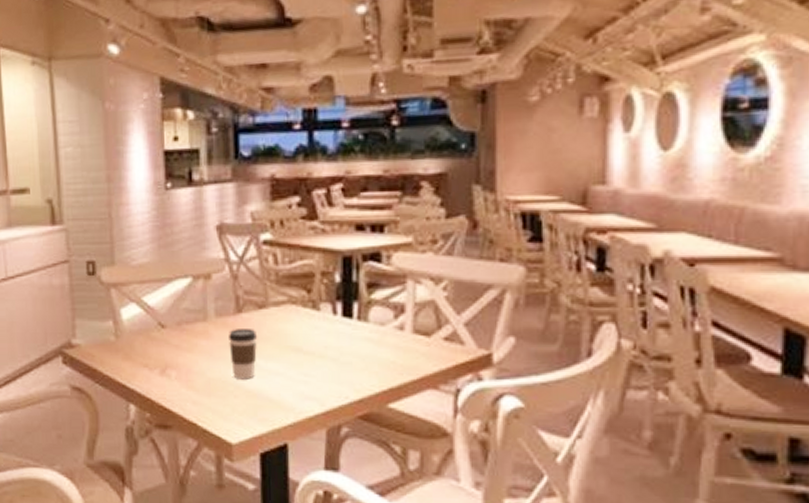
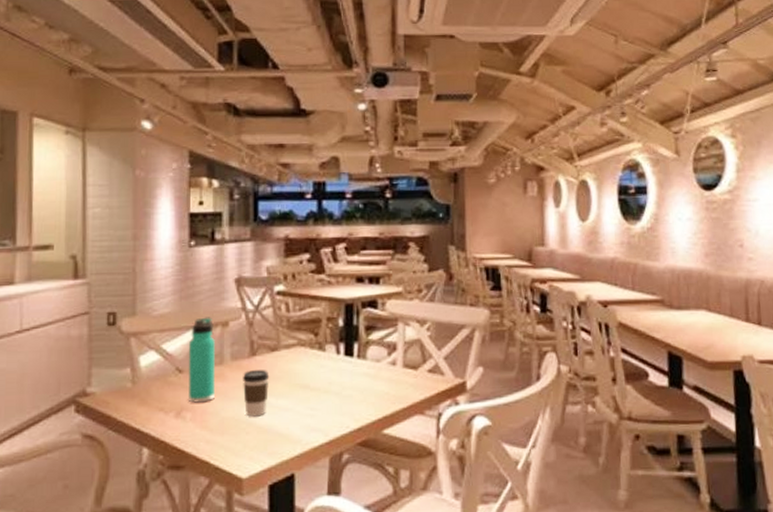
thermos bottle: none [169,268,200,361] -> present [188,317,215,403]

